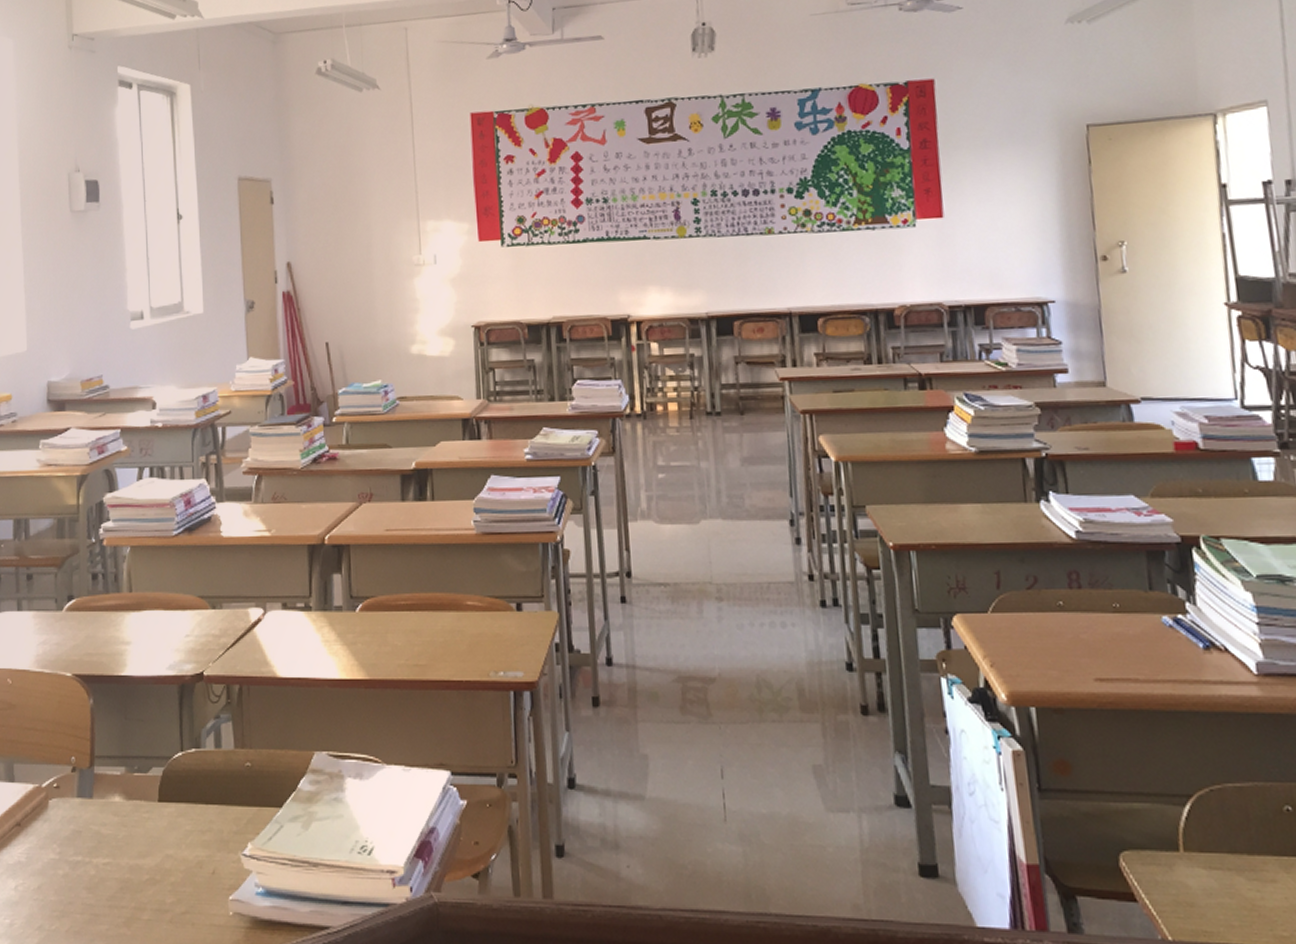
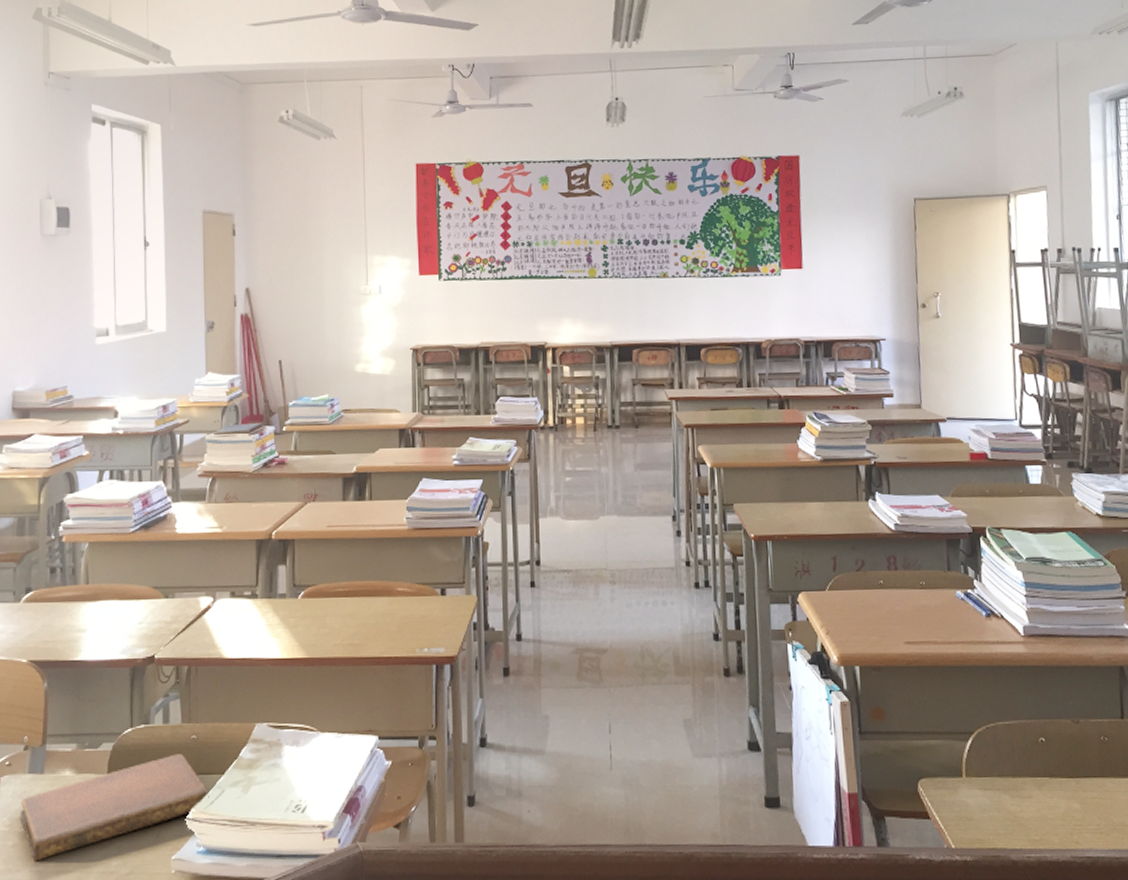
notebook: none [69,783,267,894] -> present [19,754,209,862]

